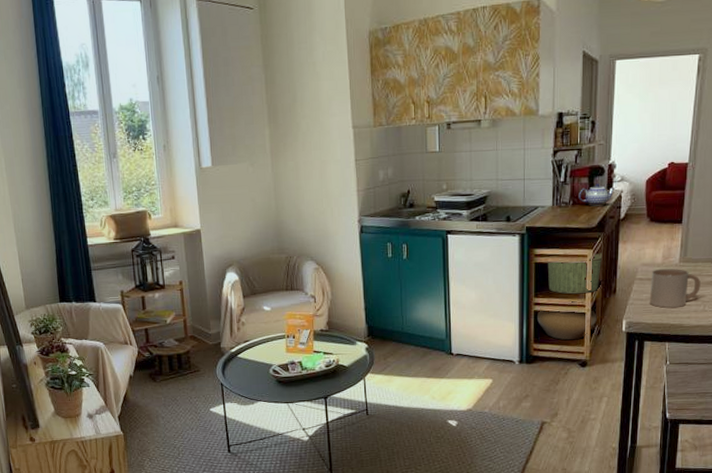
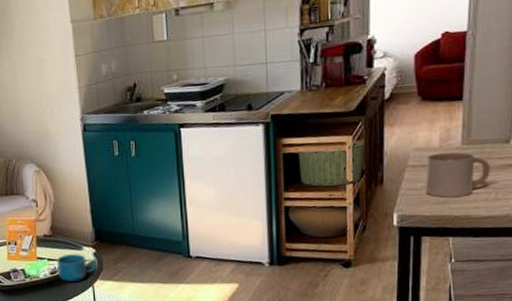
cup: none [332,348,367,376] -> present [56,254,95,283]
teapot: present [579,183,615,206] -> none [332,61,376,88]

